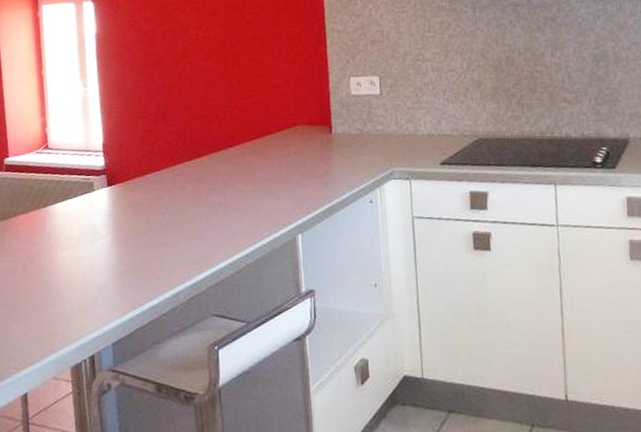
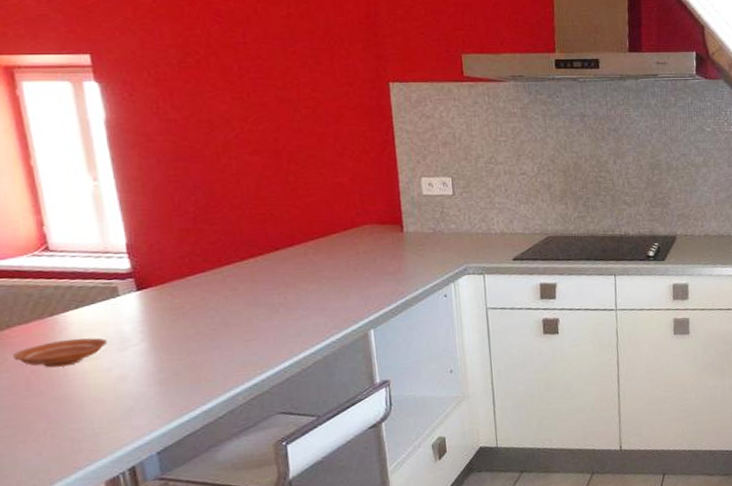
plate: none [16,228,83,254] -> present [13,338,108,368]

